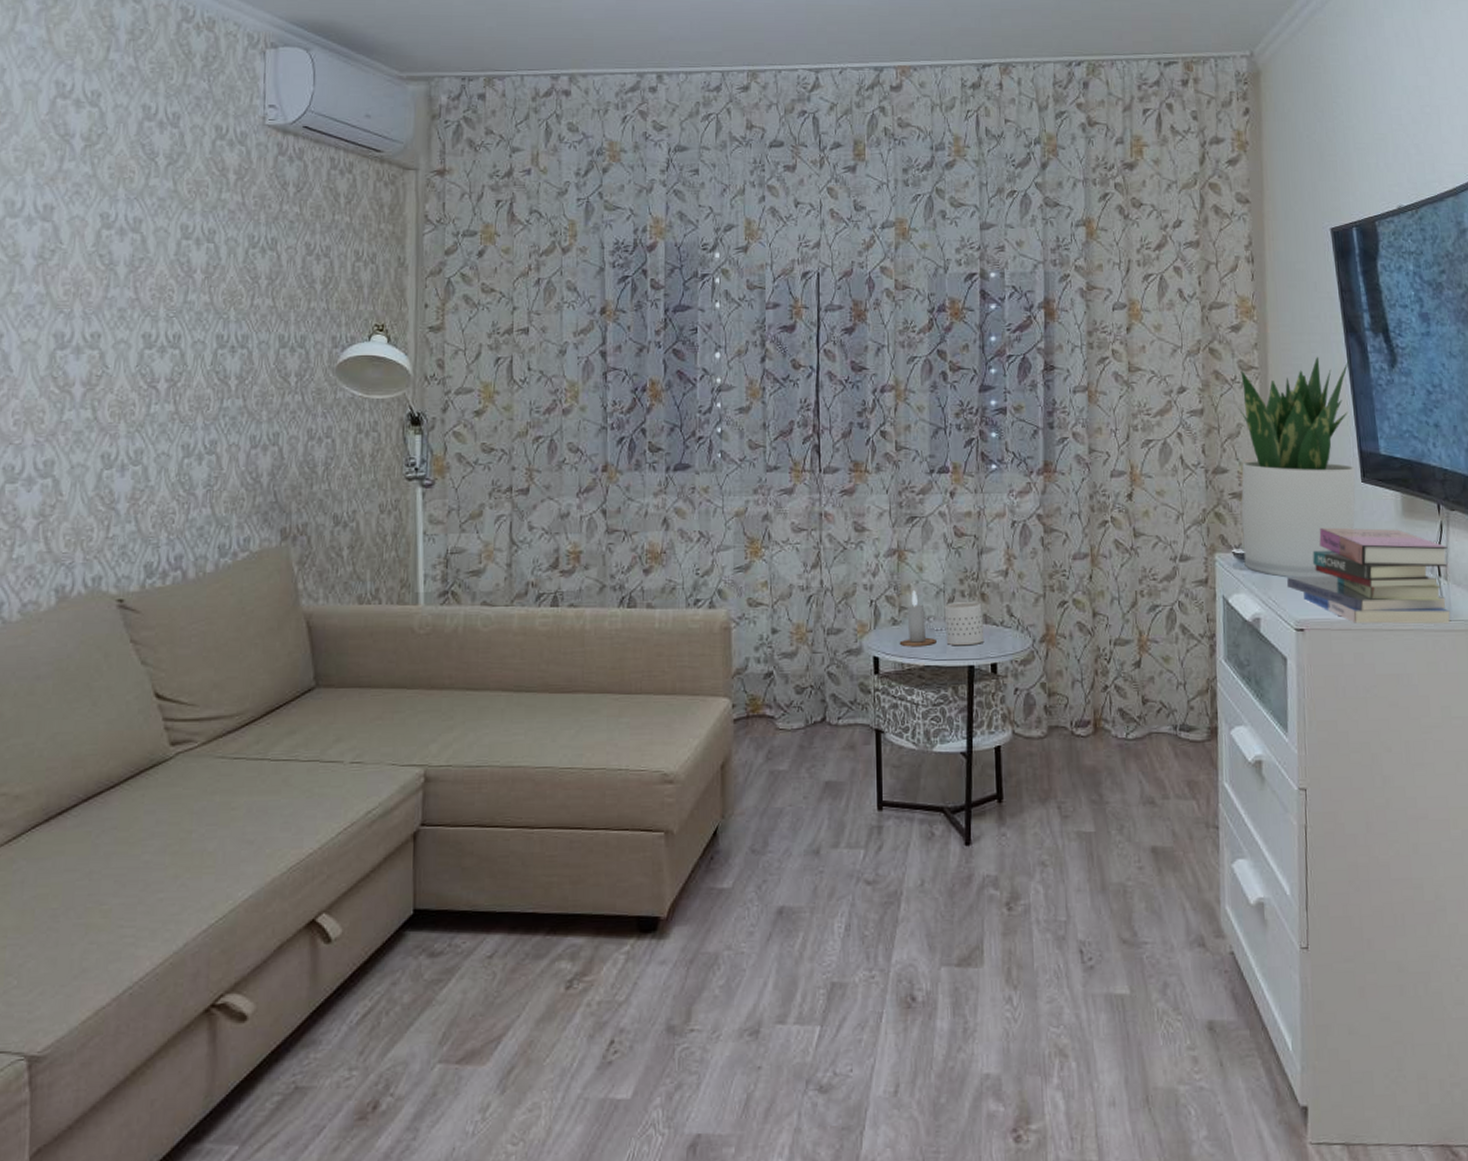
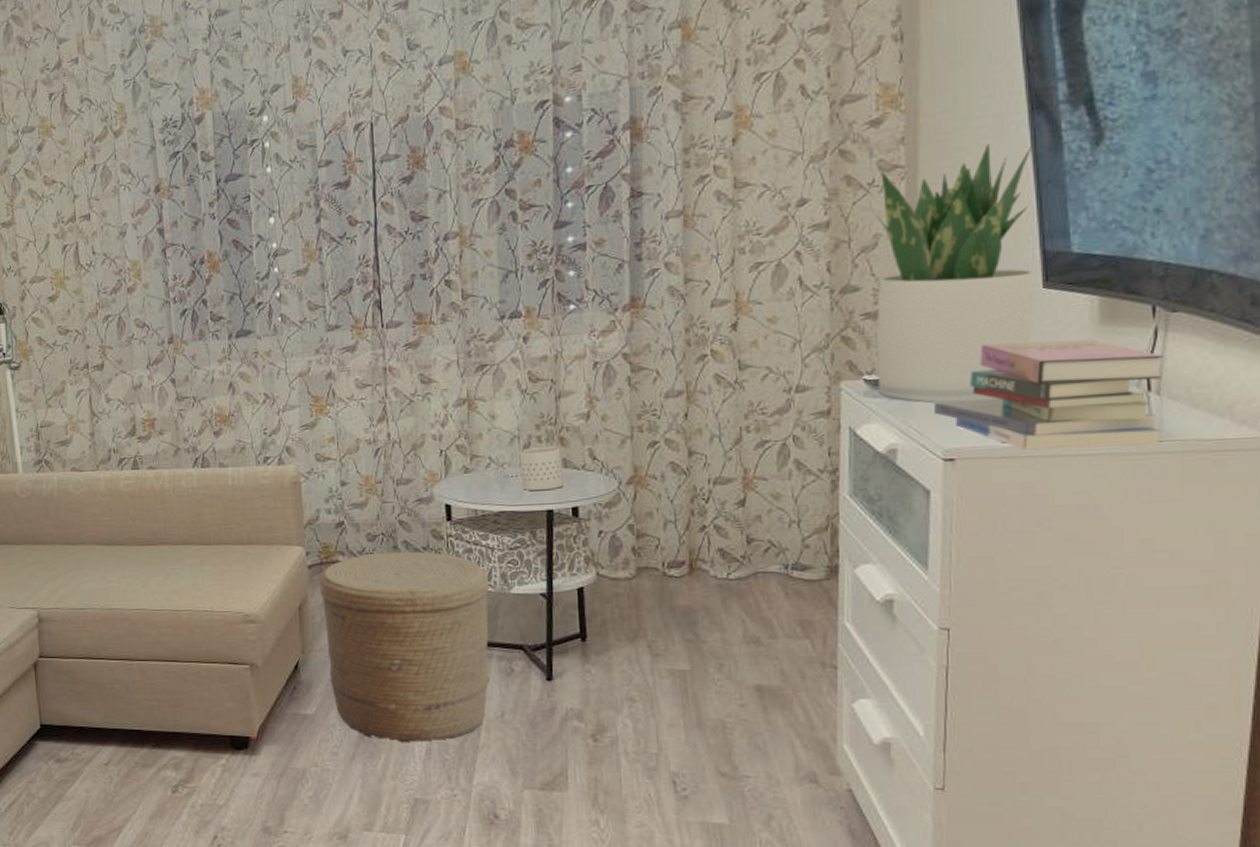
woven basket: none [744,705,913,917] -> present [319,551,491,742]
candle: present [899,590,936,647] -> none [472,438,512,494]

